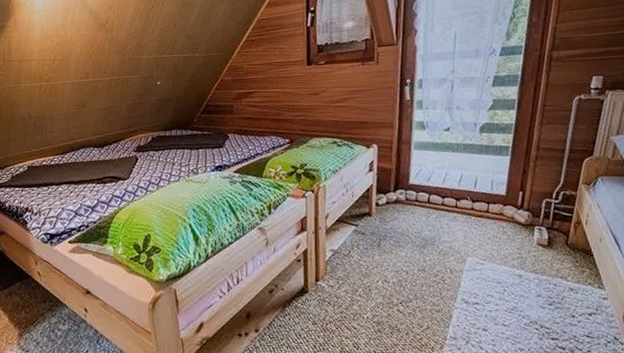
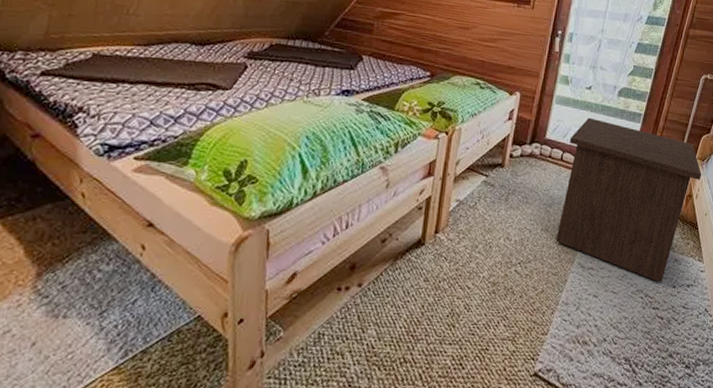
nightstand: none [434,158,590,314] -> present [556,117,702,283]

